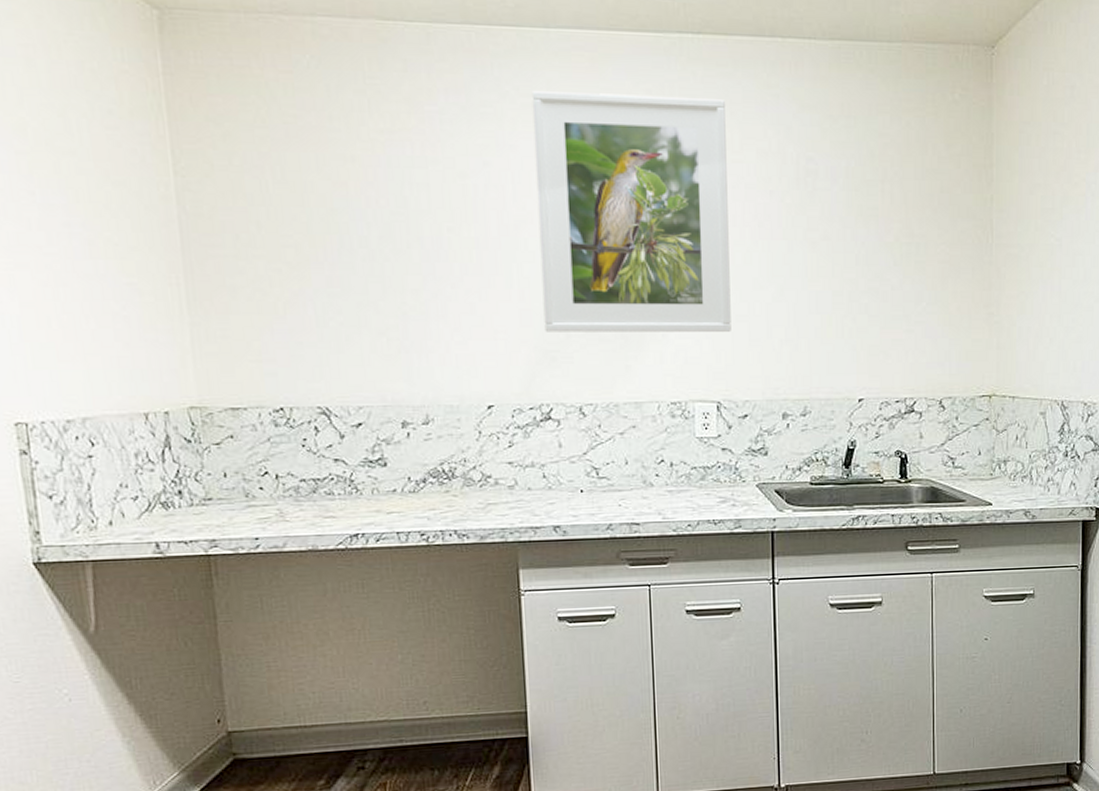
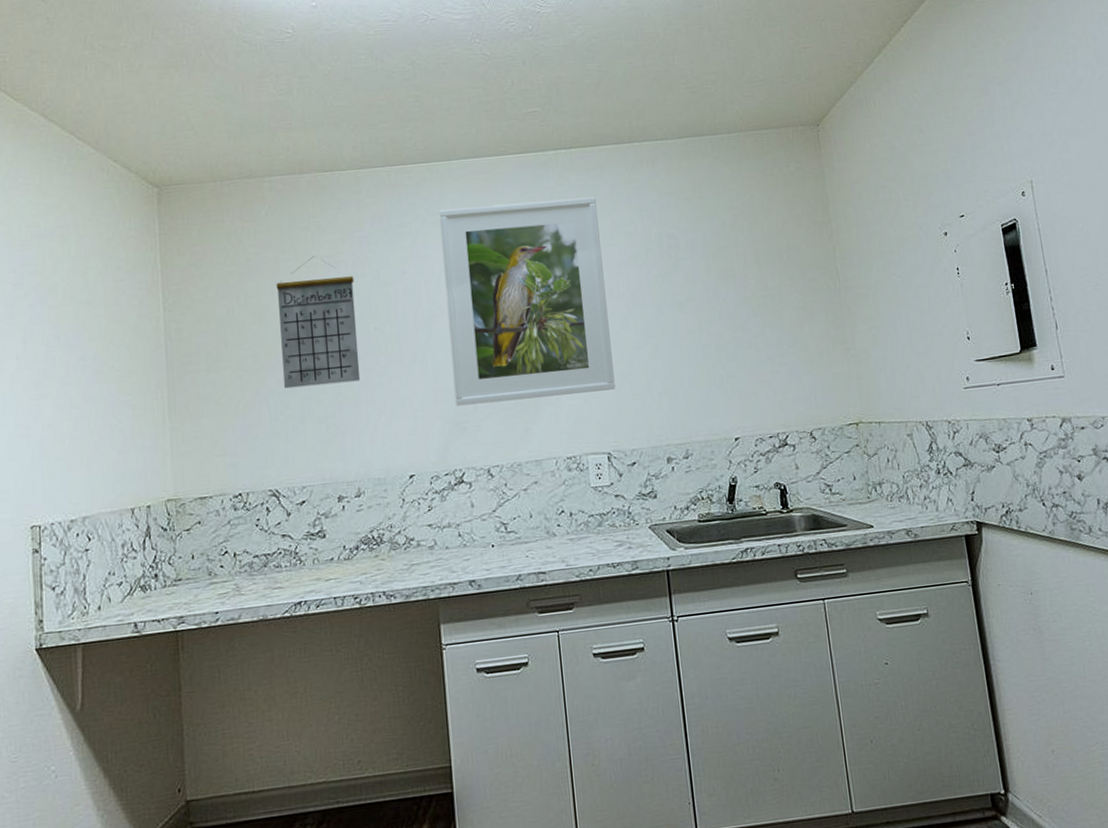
calendar: none [322,128,430,290] -> present [276,256,361,389]

